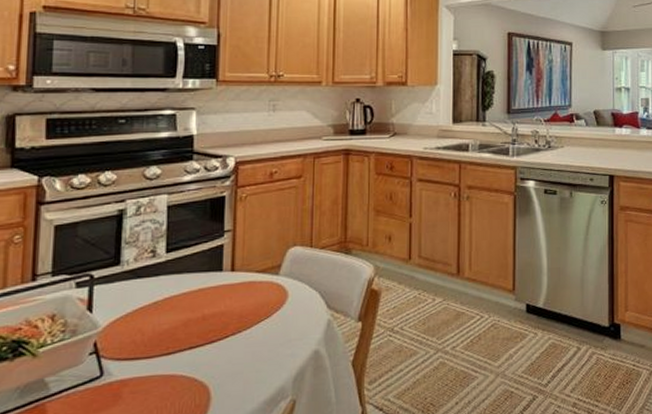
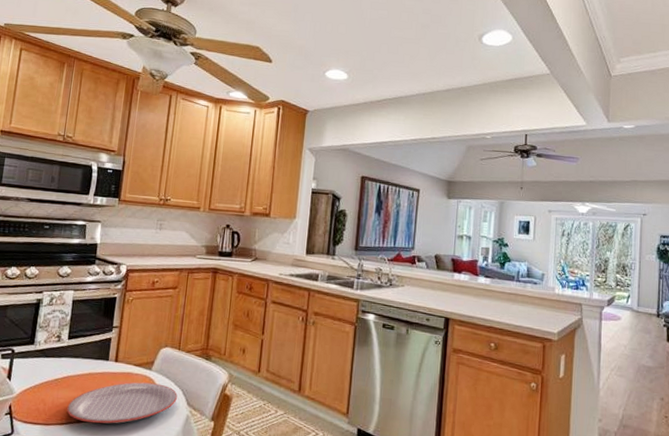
plate: none [173,289,314,347] -> present [67,382,178,424]

